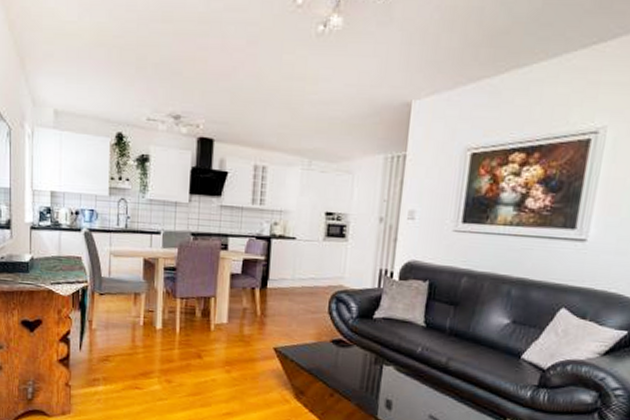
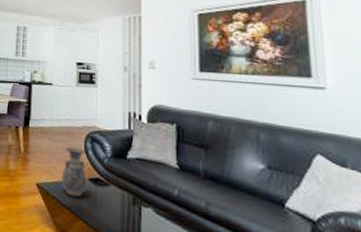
vase: none [301,308,330,360] -> present [61,146,88,197]

